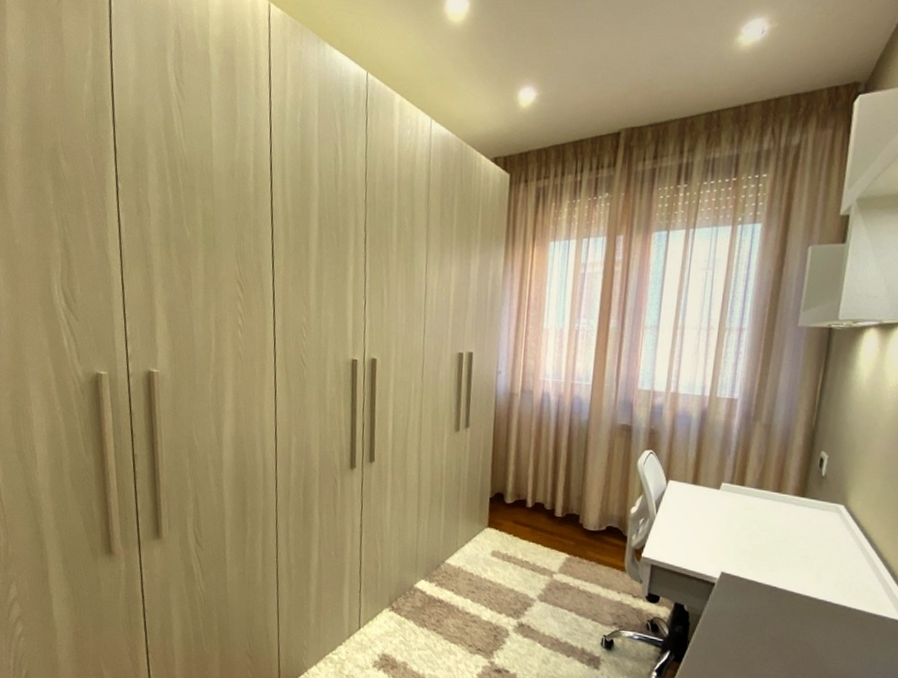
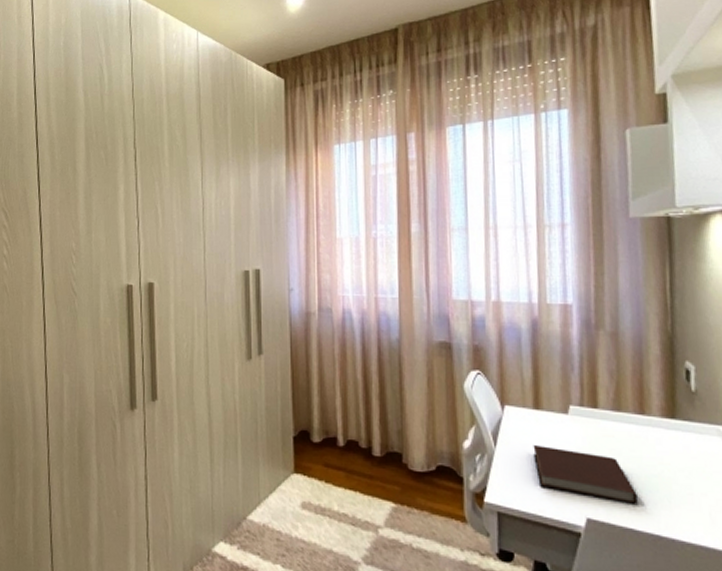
notebook: none [686,513,764,563] -> present [533,445,638,504]

